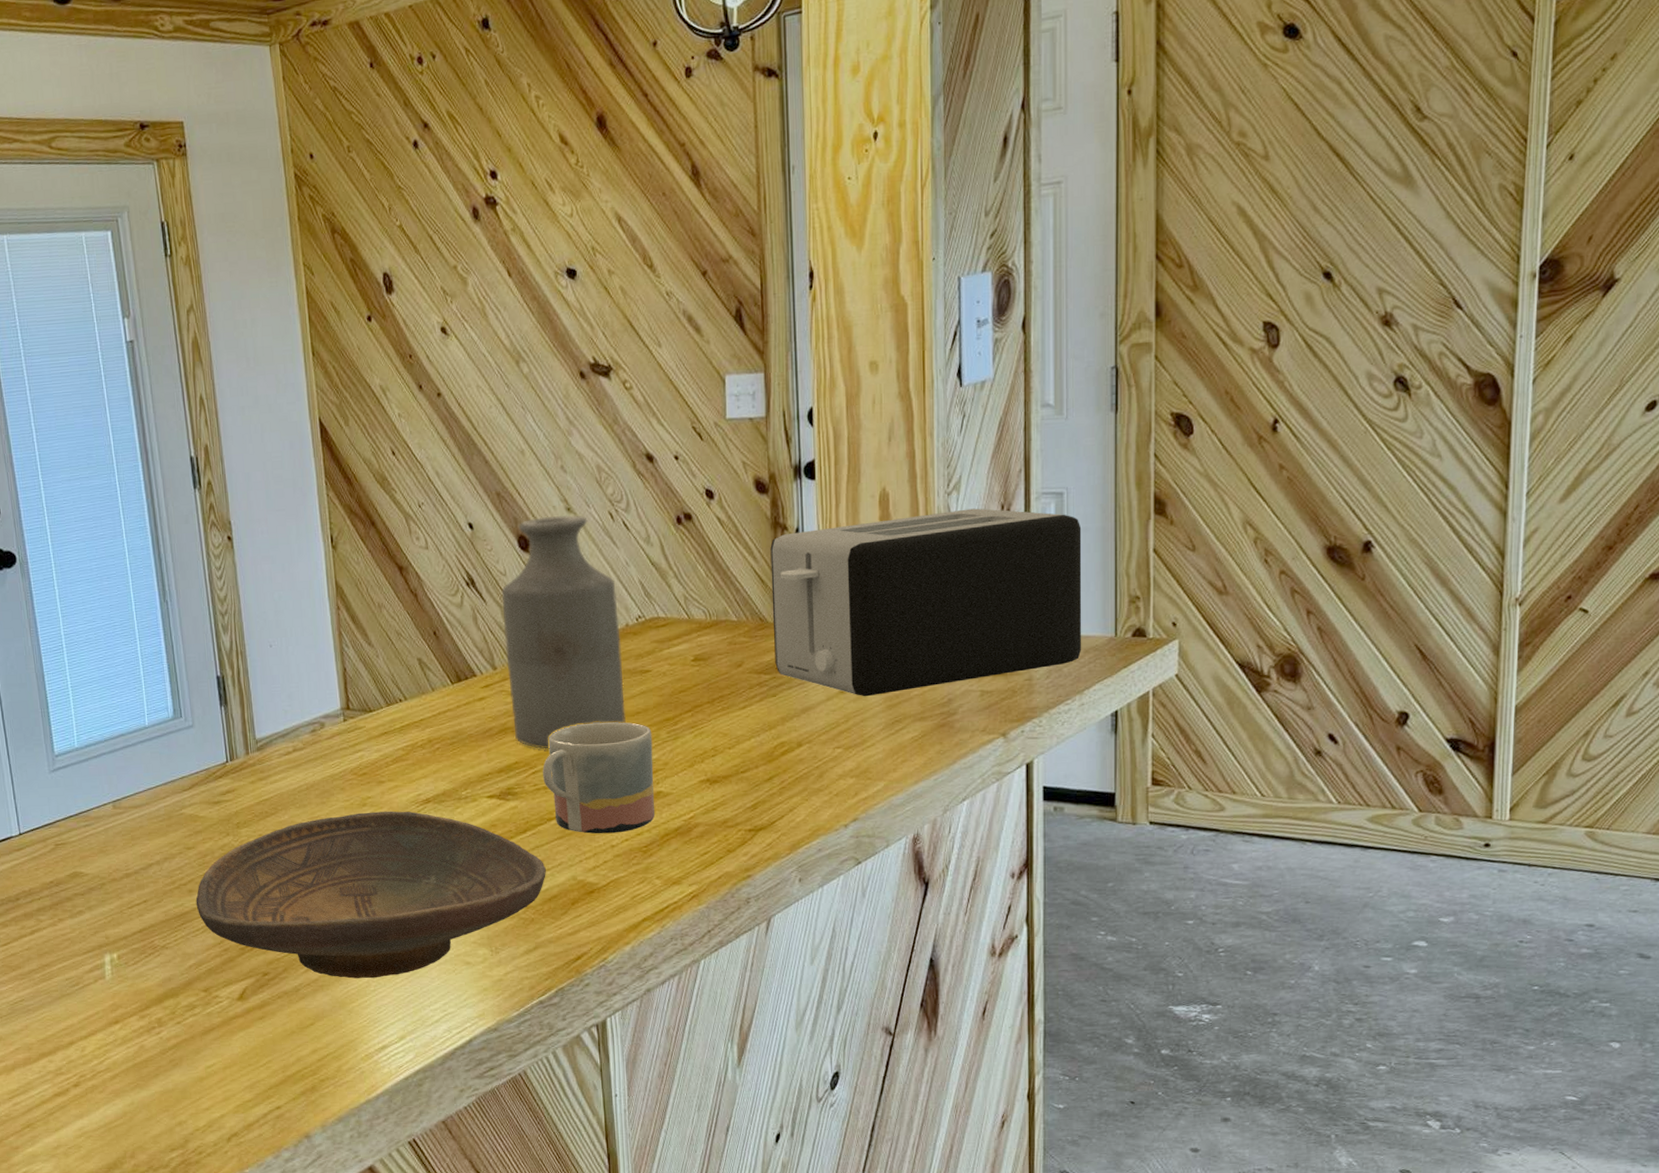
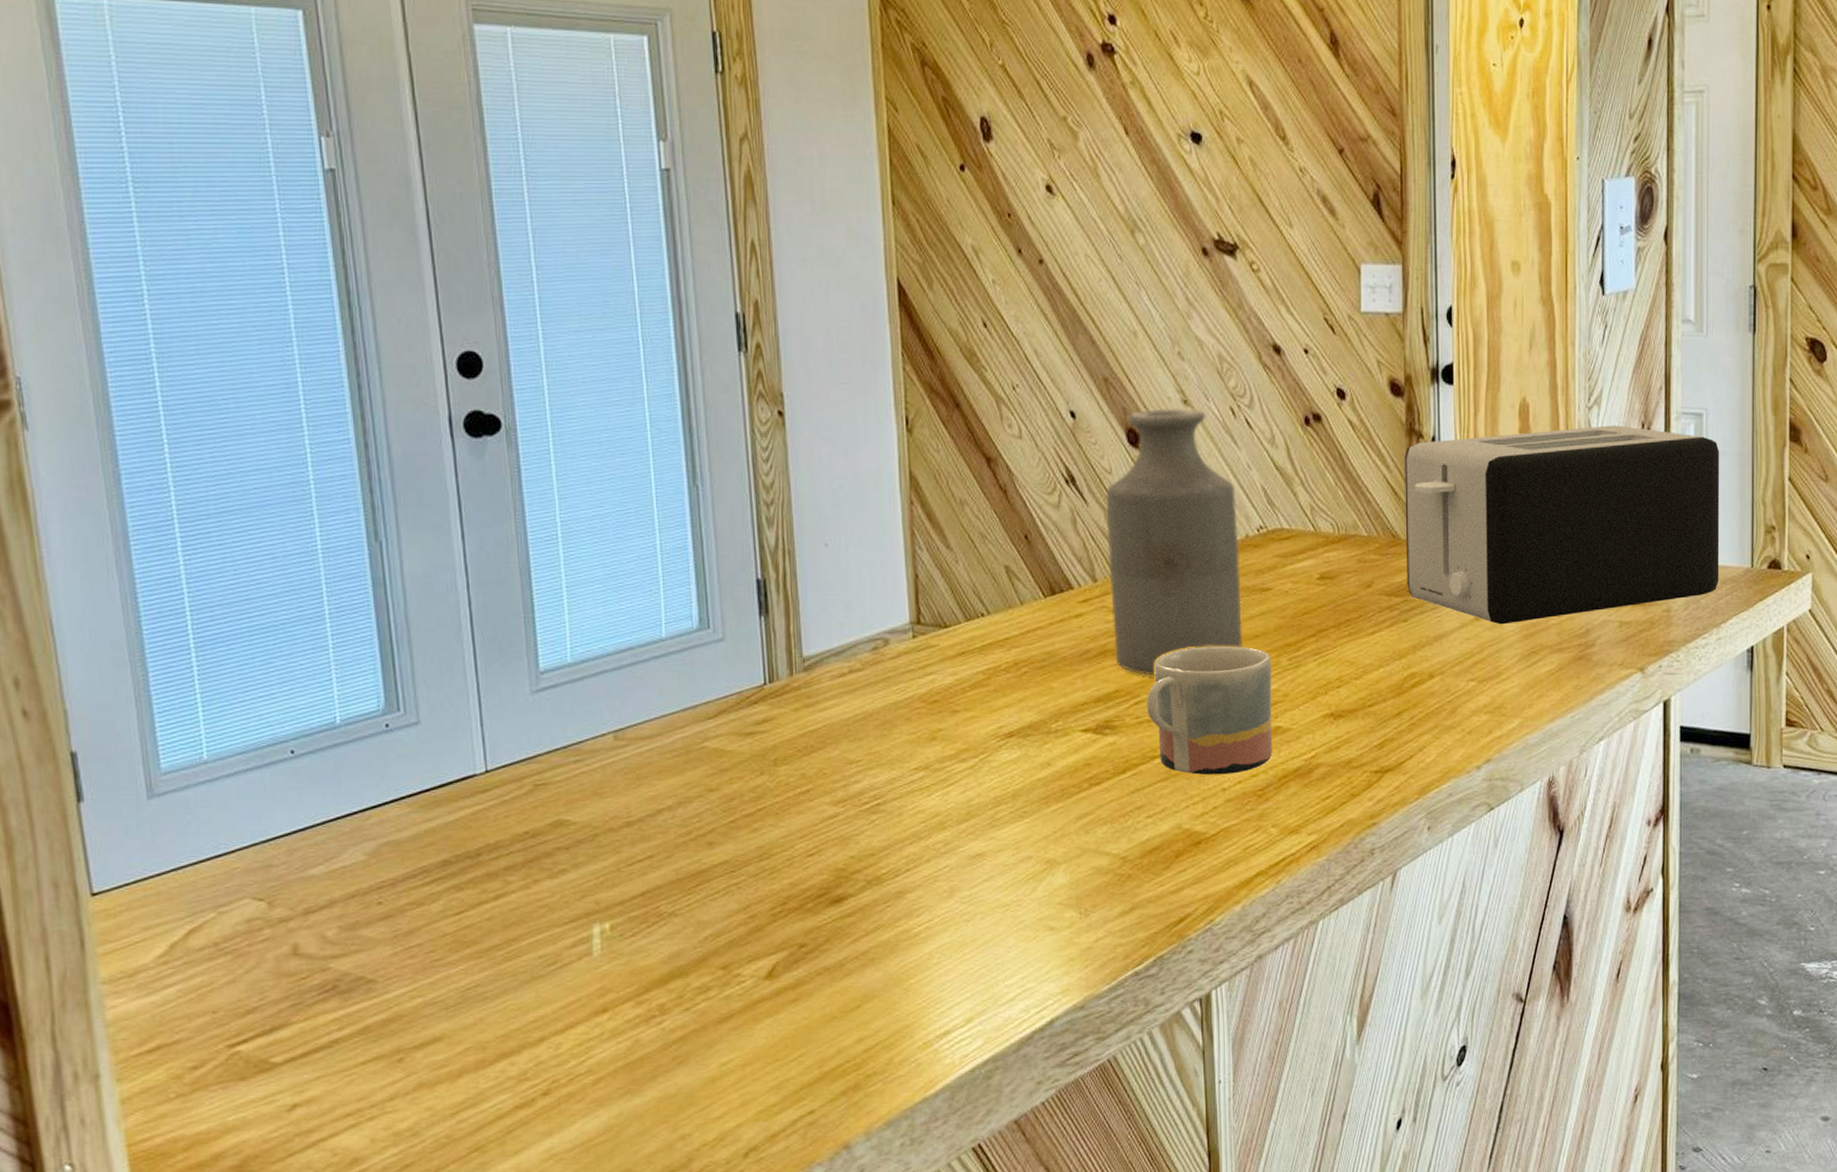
decorative bowl: present [195,811,546,979] -> none [716,746,1147,950]

